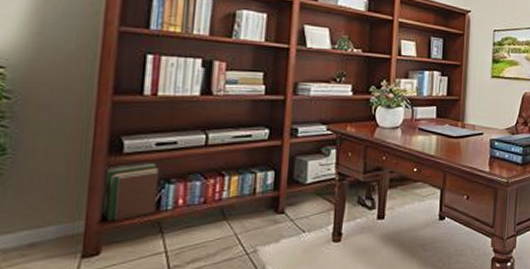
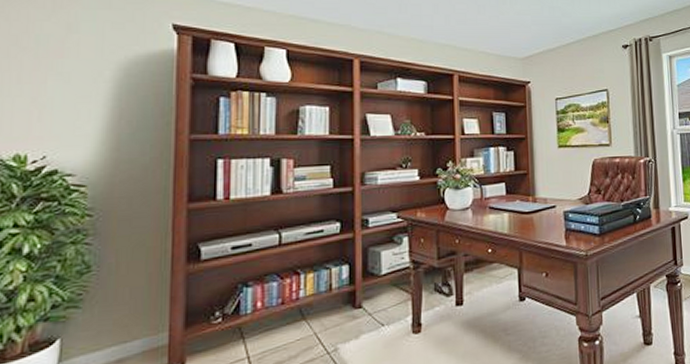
books: present [100,162,160,221] -> none [182,267,237,331]

